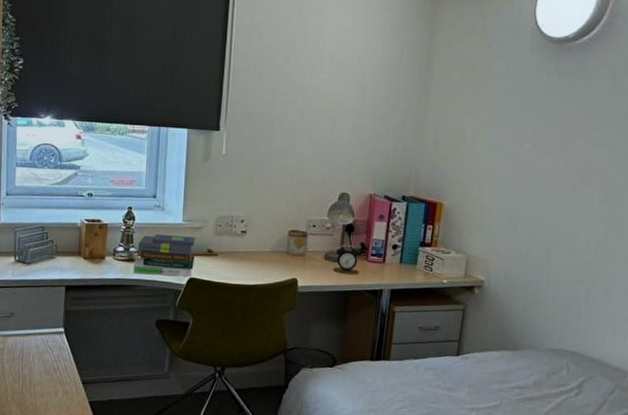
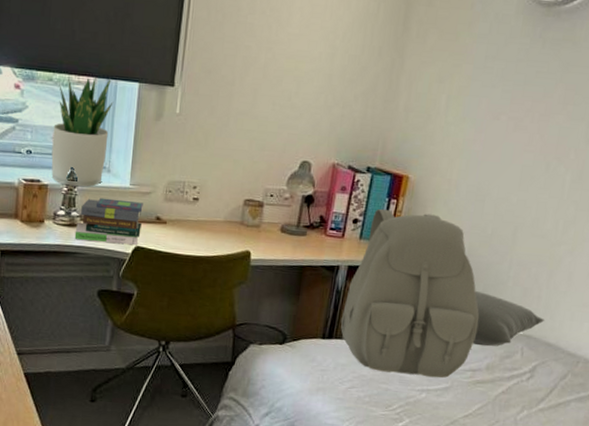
planter: none [110,125,165,225] -> present [51,76,114,188]
alarm clock: present [333,244,360,275] -> none [289,216,318,250]
backpack: none [387,234,522,396] -> present [340,208,479,378]
pillow: none [515,310,586,364] -> present [472,291,544,347]

